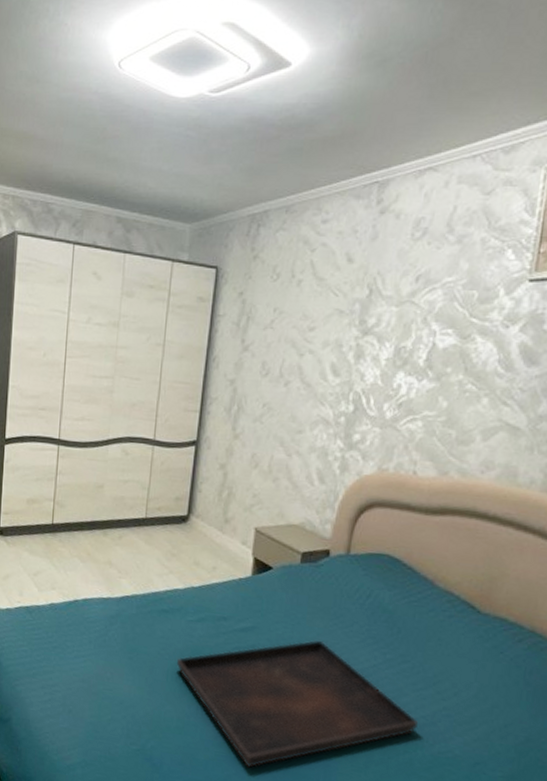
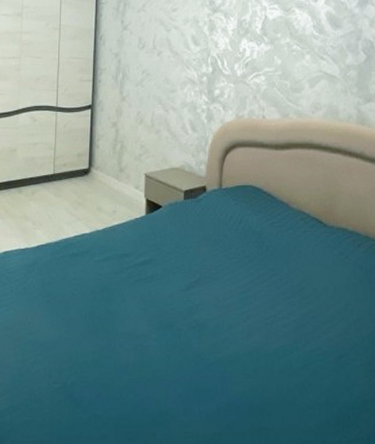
serving tray: present [177,640,419,768] -> none [89,265,292,389]

